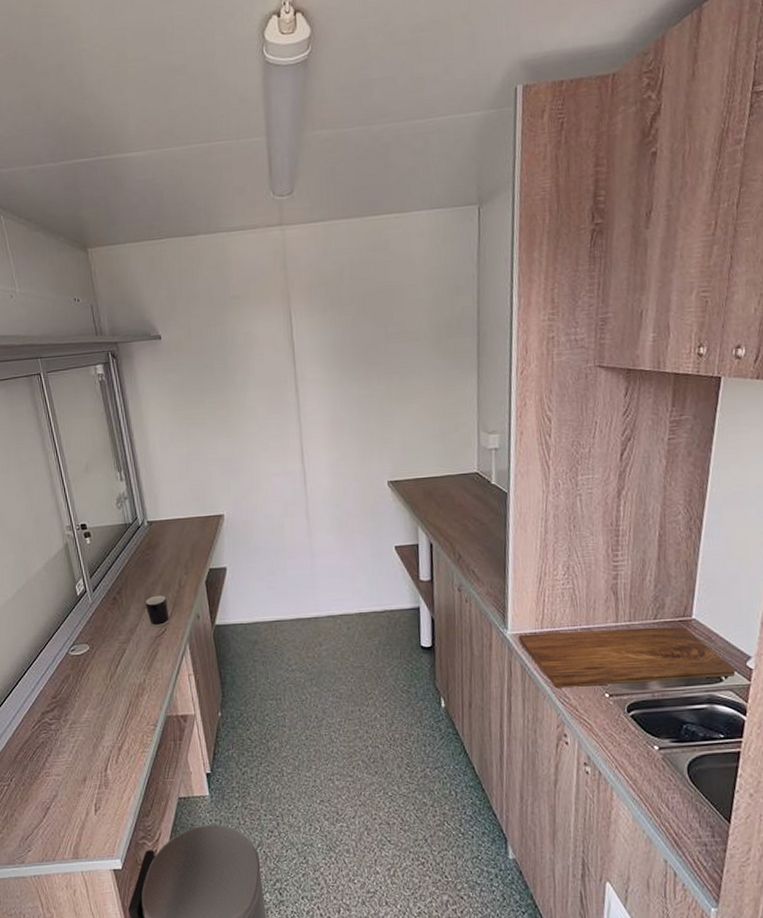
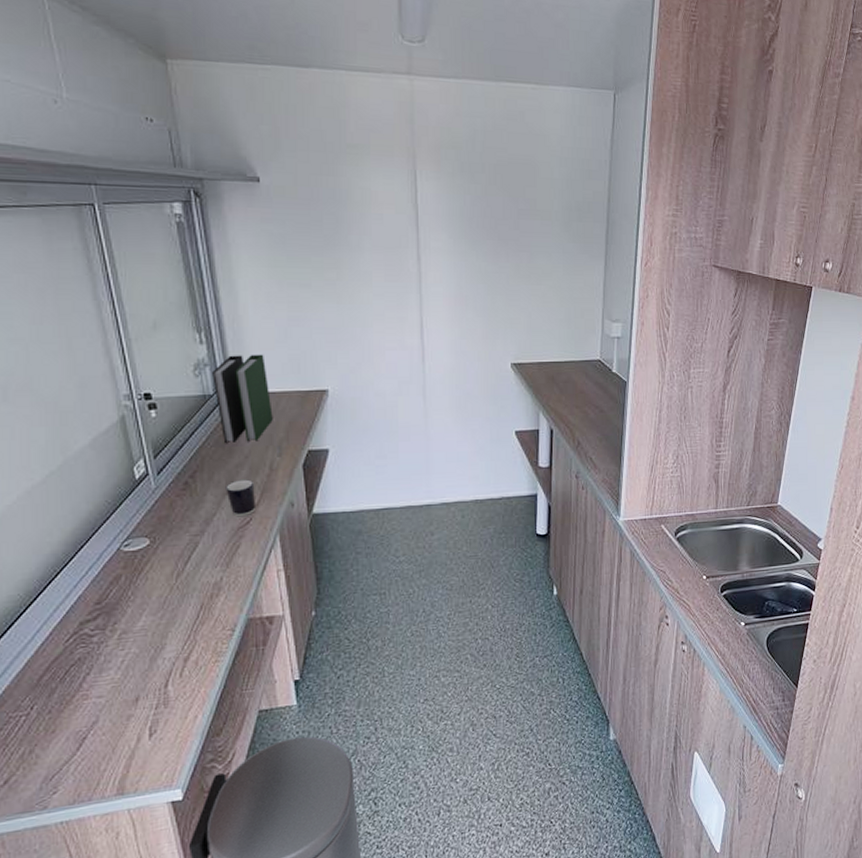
binder: none [131,486,180,565] -> present [212,354,273,444]
cutting board: present [518,627,736,689] -> none [629,513,809,573]

